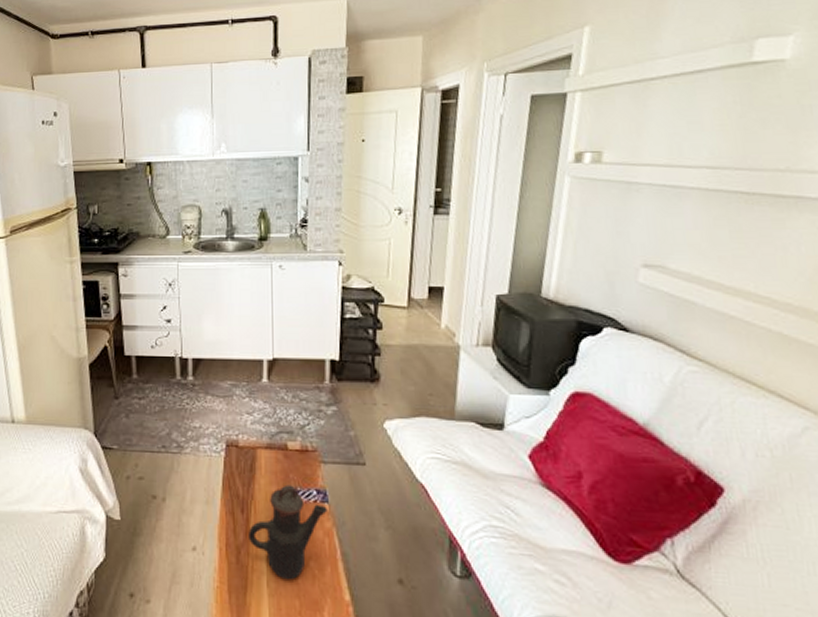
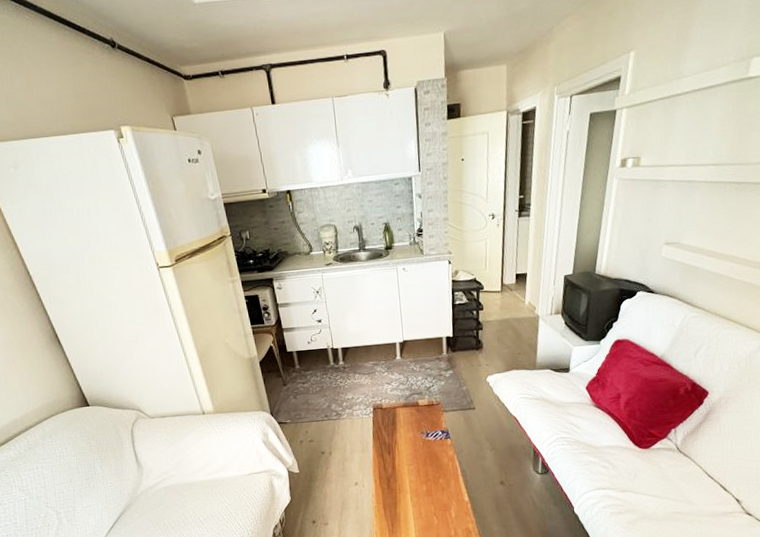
teapot: present [249,484,327,581] -> none [395,430,450,494]

